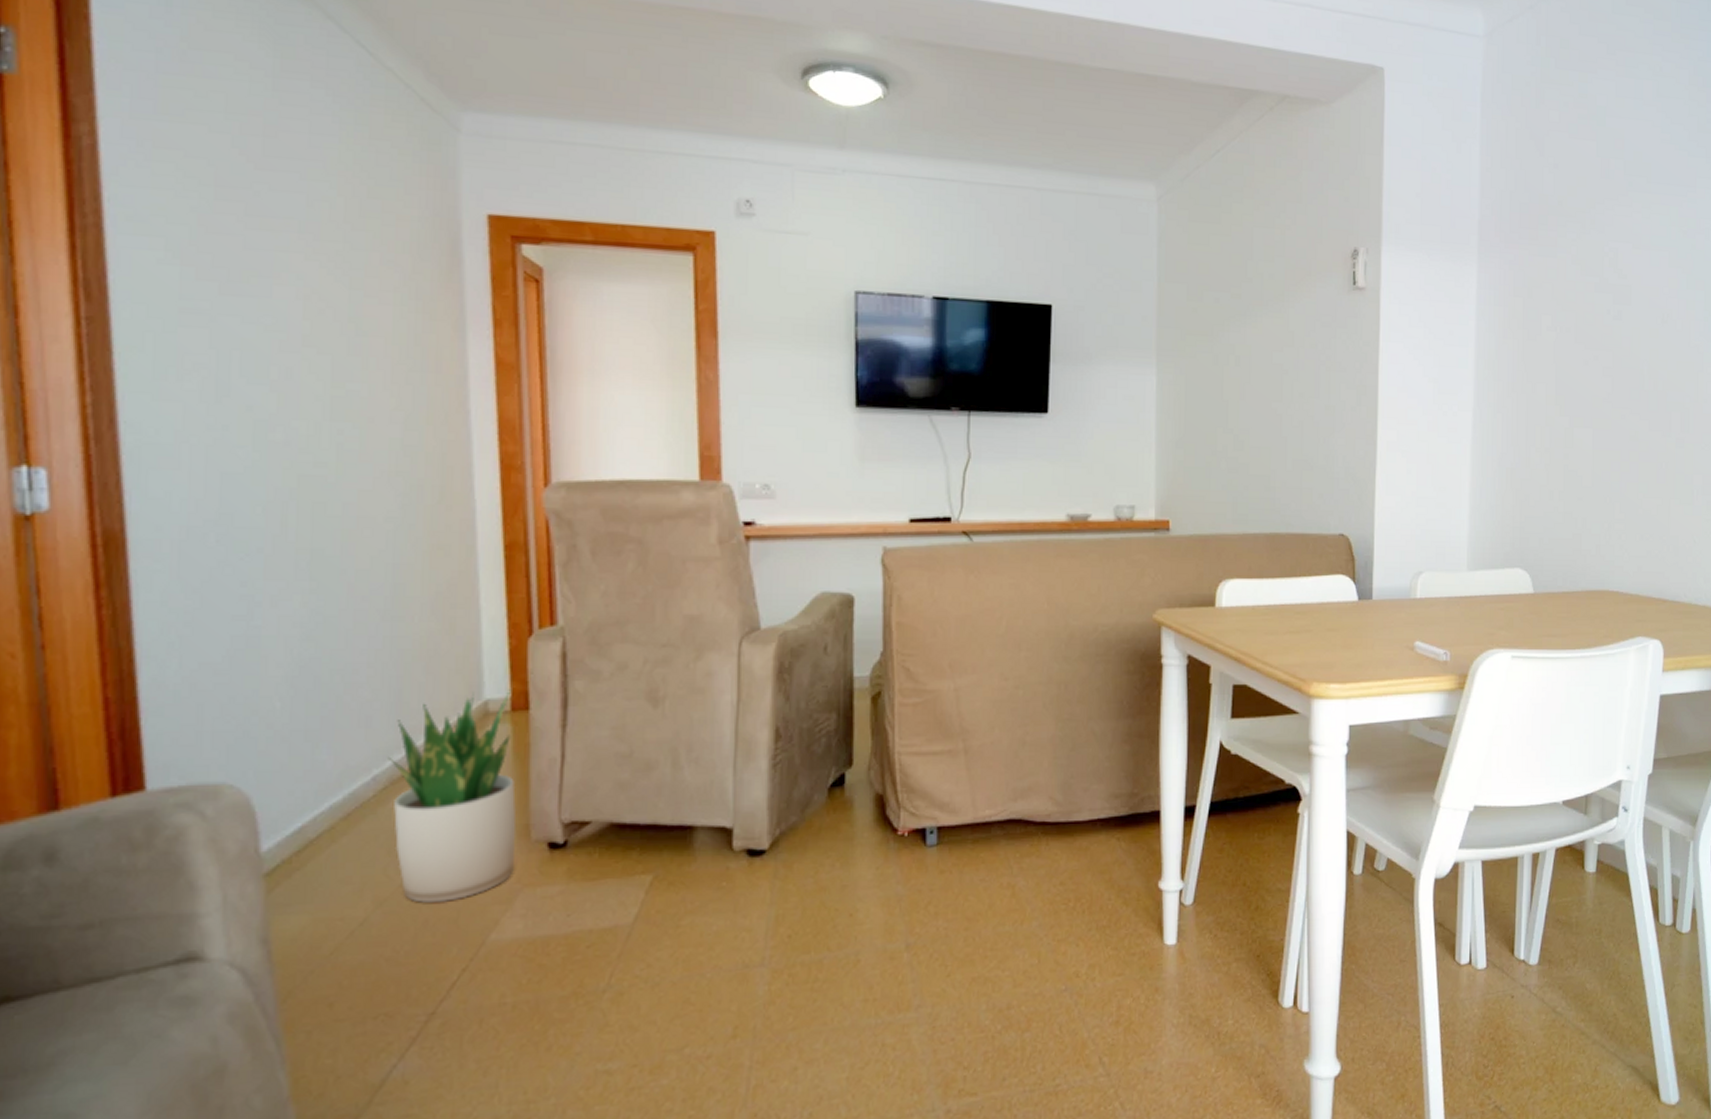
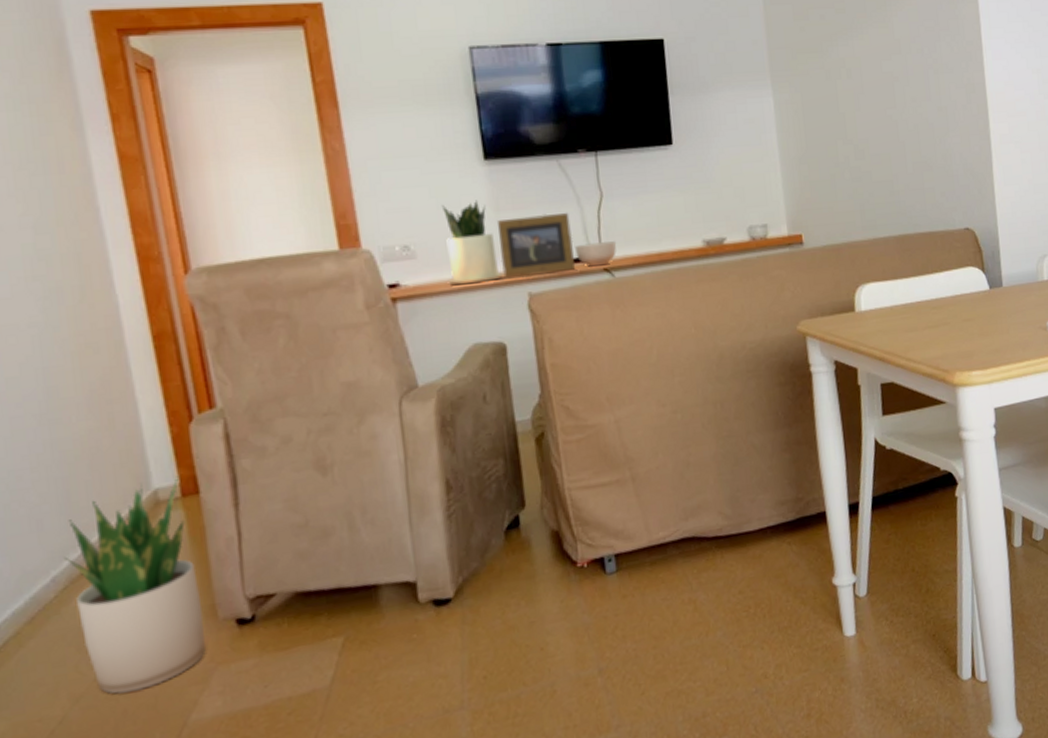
planter: none [803,446,860,531] -> present [441,200,504,286]
picture frame: none [859,468,935,531] -> present [496,213,576,278]
bowl: none [935,504,979,528] -> present [574,241,617,267]

